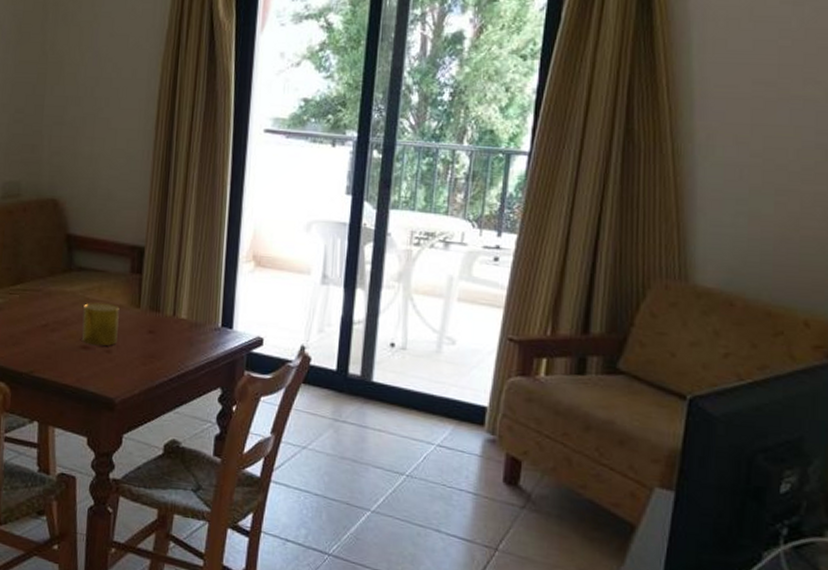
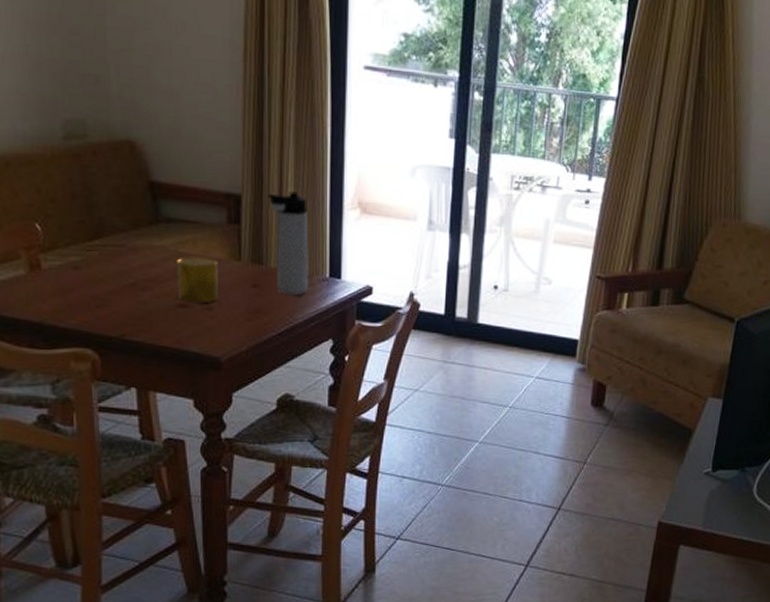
thermos bottle: none [168,244,205,343] -> present [267,191,310,296]

